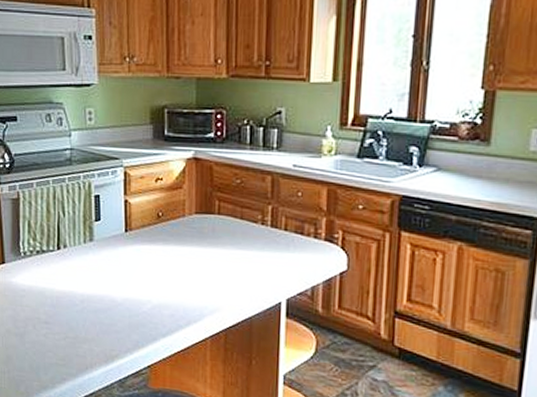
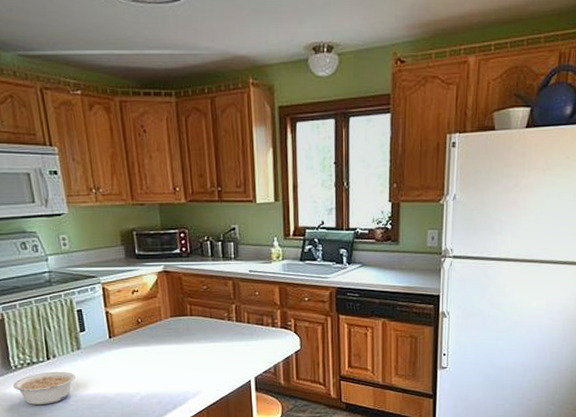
legume: none [19,263,84,301] -> present [12,371,76,405]

